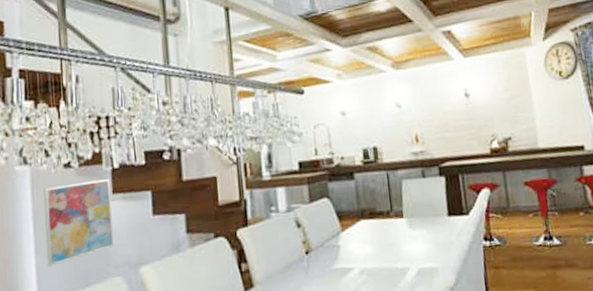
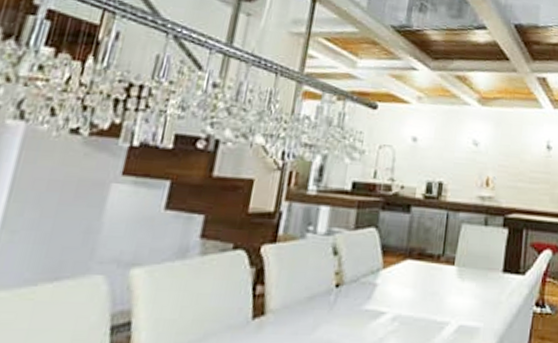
wall art: present [44,179,114,267] -> none [10,152,124,248]

